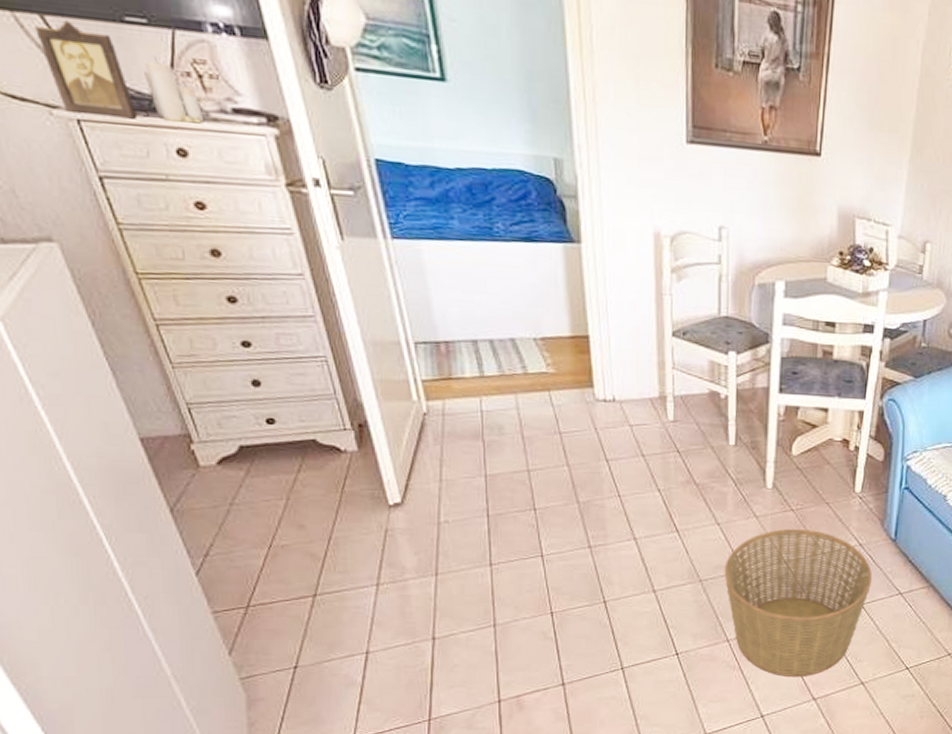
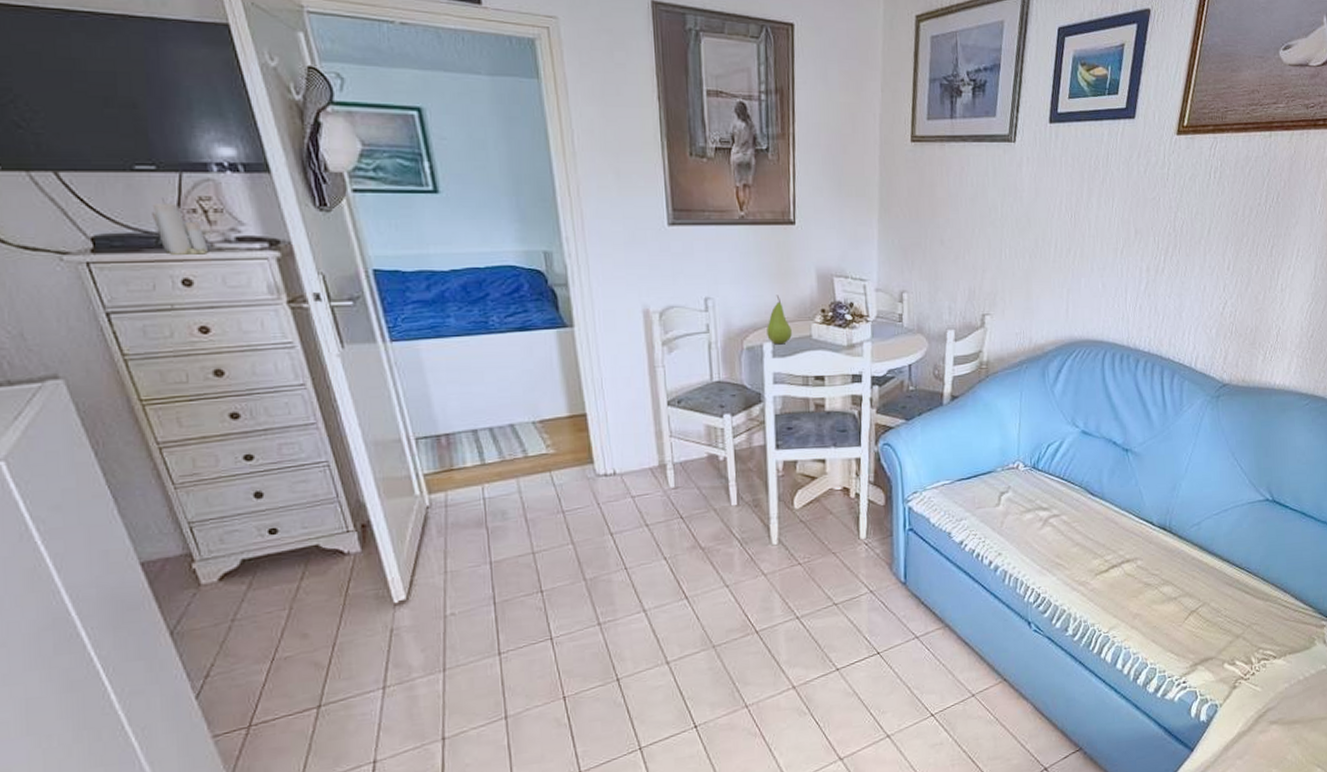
photo frame: present [35,19,149,120] -> none [49,174,156,257]
basket: present [724,528,873,678] -> none [736,582,887,739]
fruit: none [780,231,806,285] -> present [767,295,792,345]

